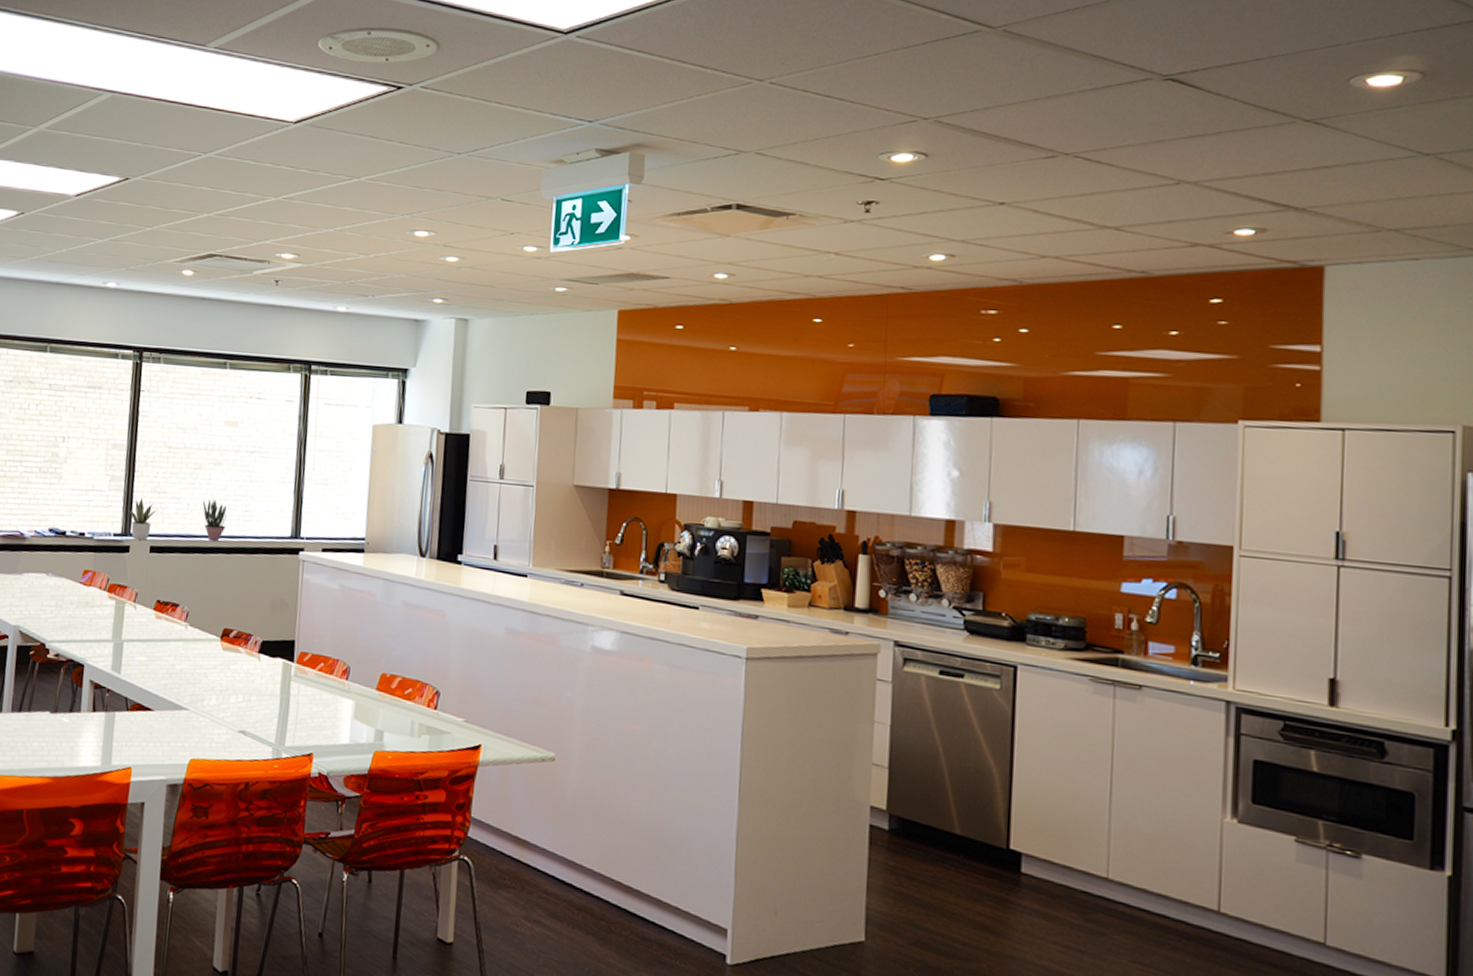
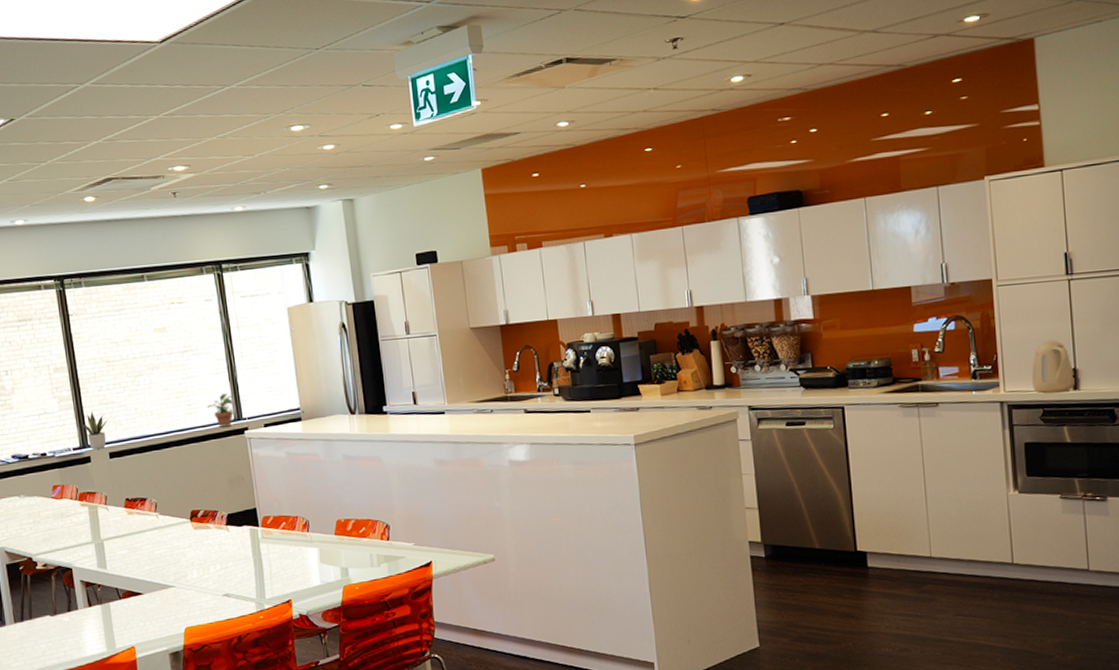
potted plant: present [202,499,227,542] -> none [148,400,174,437]
potted plant: none [265,506,295,544] -> present [207,393,234,427]
kettle: none [1272,636,1333,706] -> present [1031,340,1075,393]

